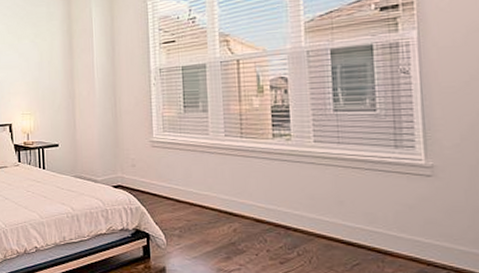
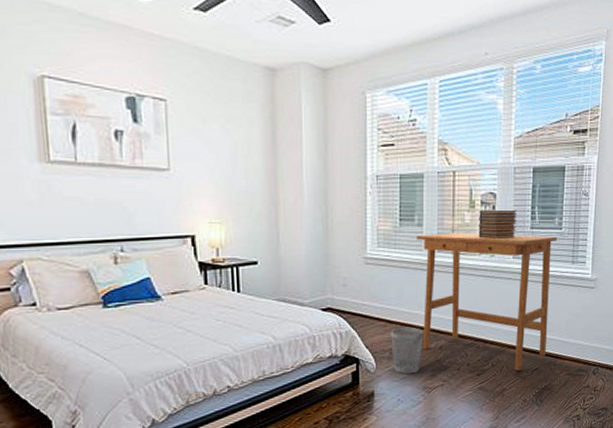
wastebasket: none [180,207,215,254] -> present [391,326,424,375]
desk: none [202,117,372,264] -> present [417,232,558,371]
book stack: none [269,93,316,122] -> present [479,209,518,239]

